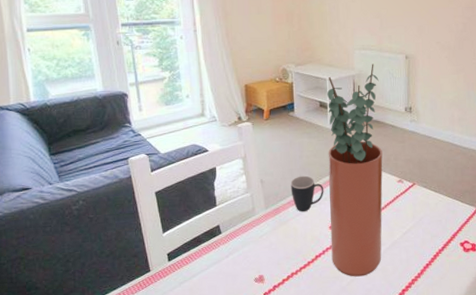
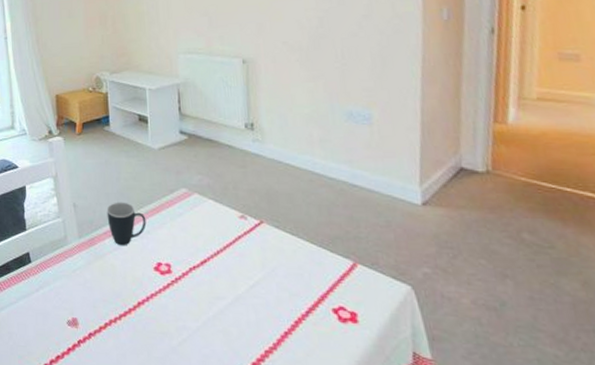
vase: present [327,64,383,277] -> none [147,70,222,337]

